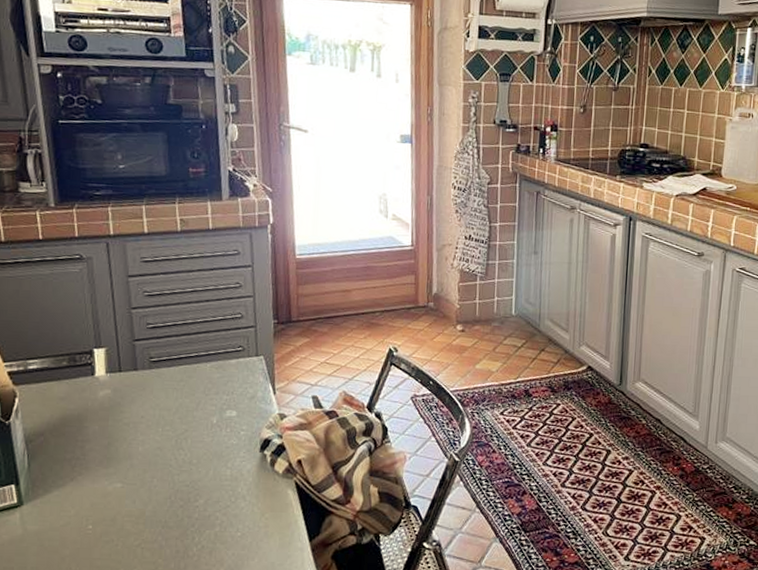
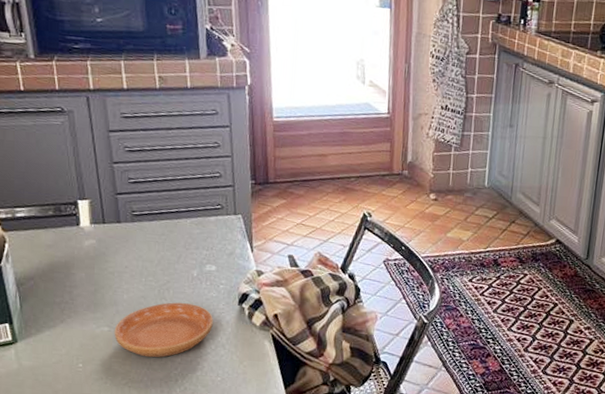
saucer: none [127,452,233,514] -> present [114,302,213,358]

